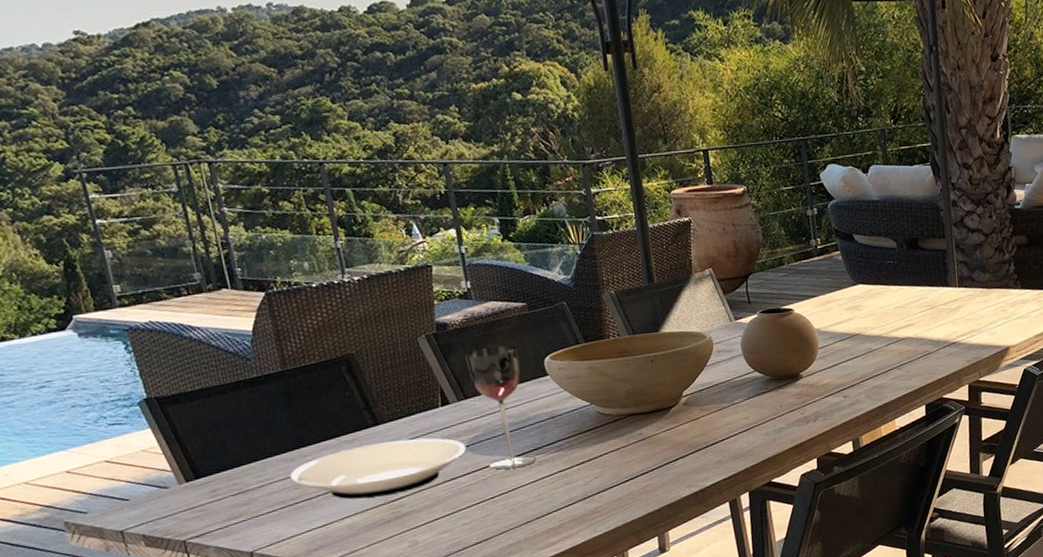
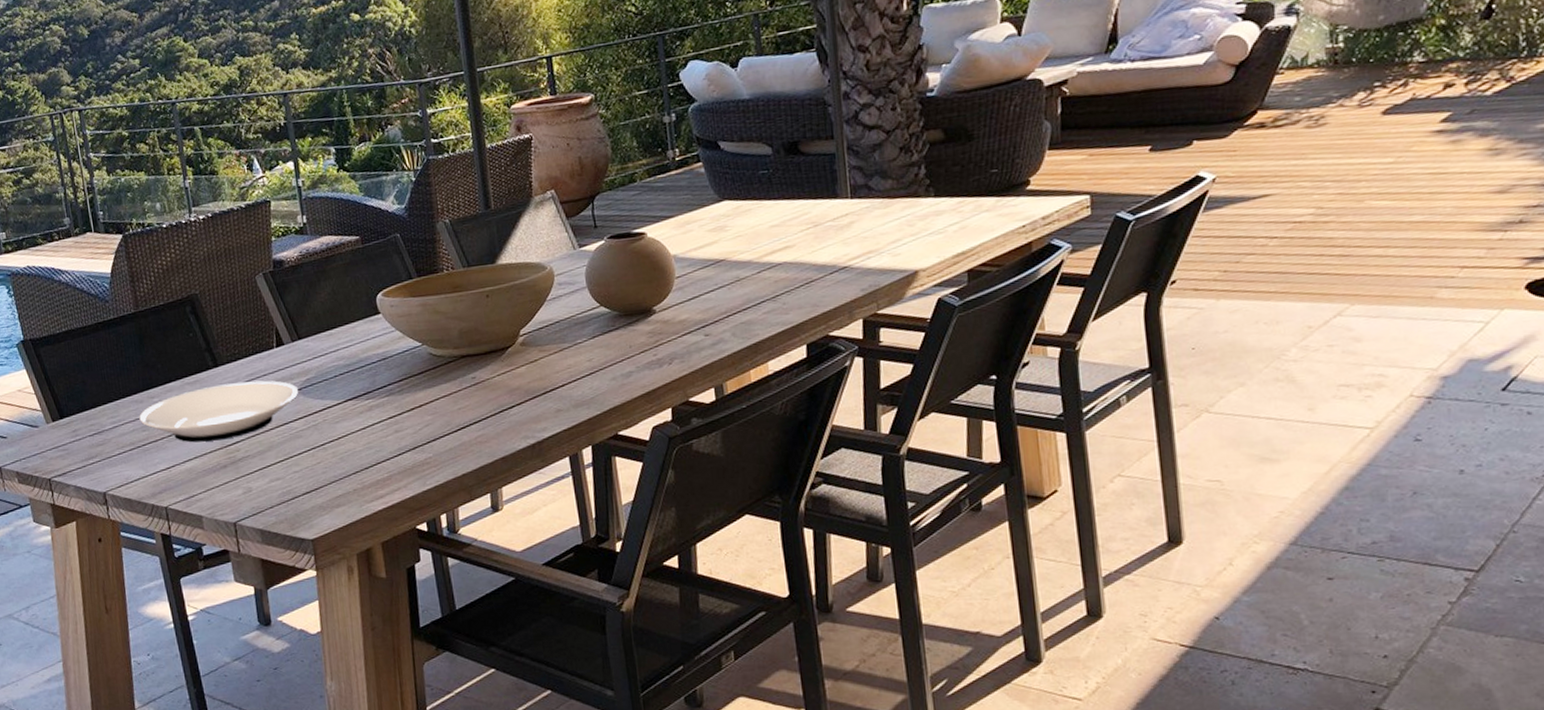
wineglass: present [465,345,536,470] -> none [300,282,367,415]

